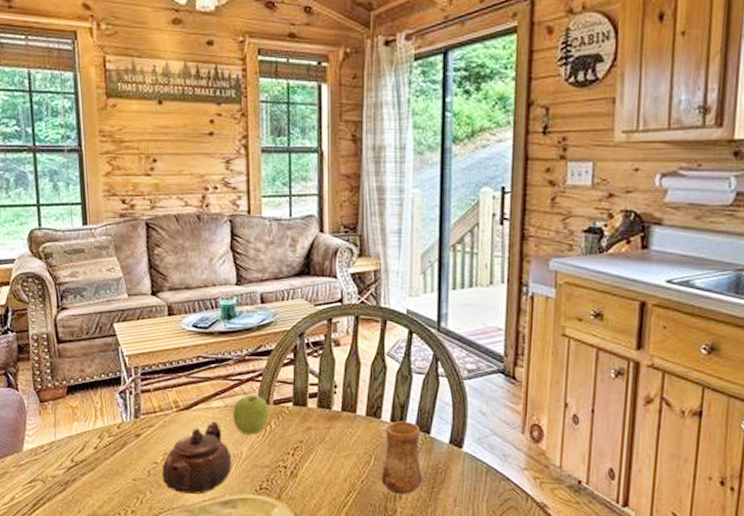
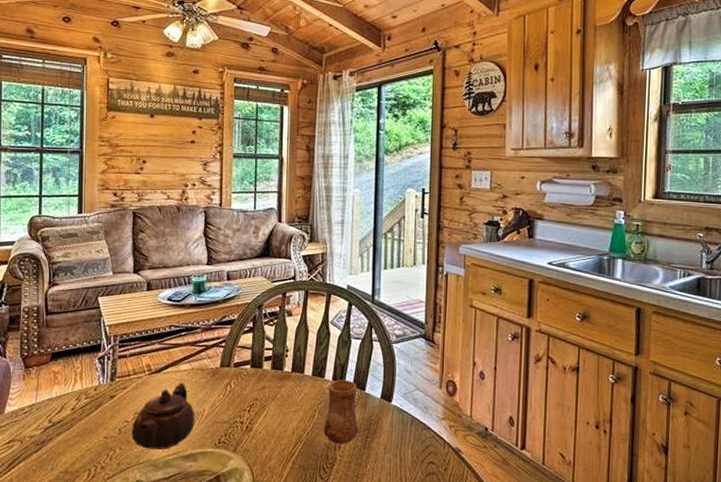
fruit: present [233,394,269,435] -> none [198,358,230,394]

